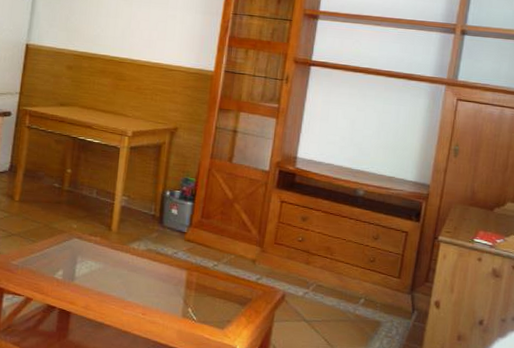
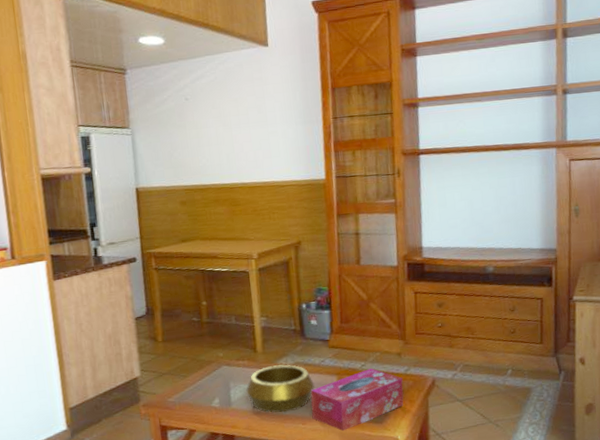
decorative bowl: none [92,247,163,299] -> present [246,364,315,413]
tissue box: none [153,270,253,330] -> present [310,368,404,432]

